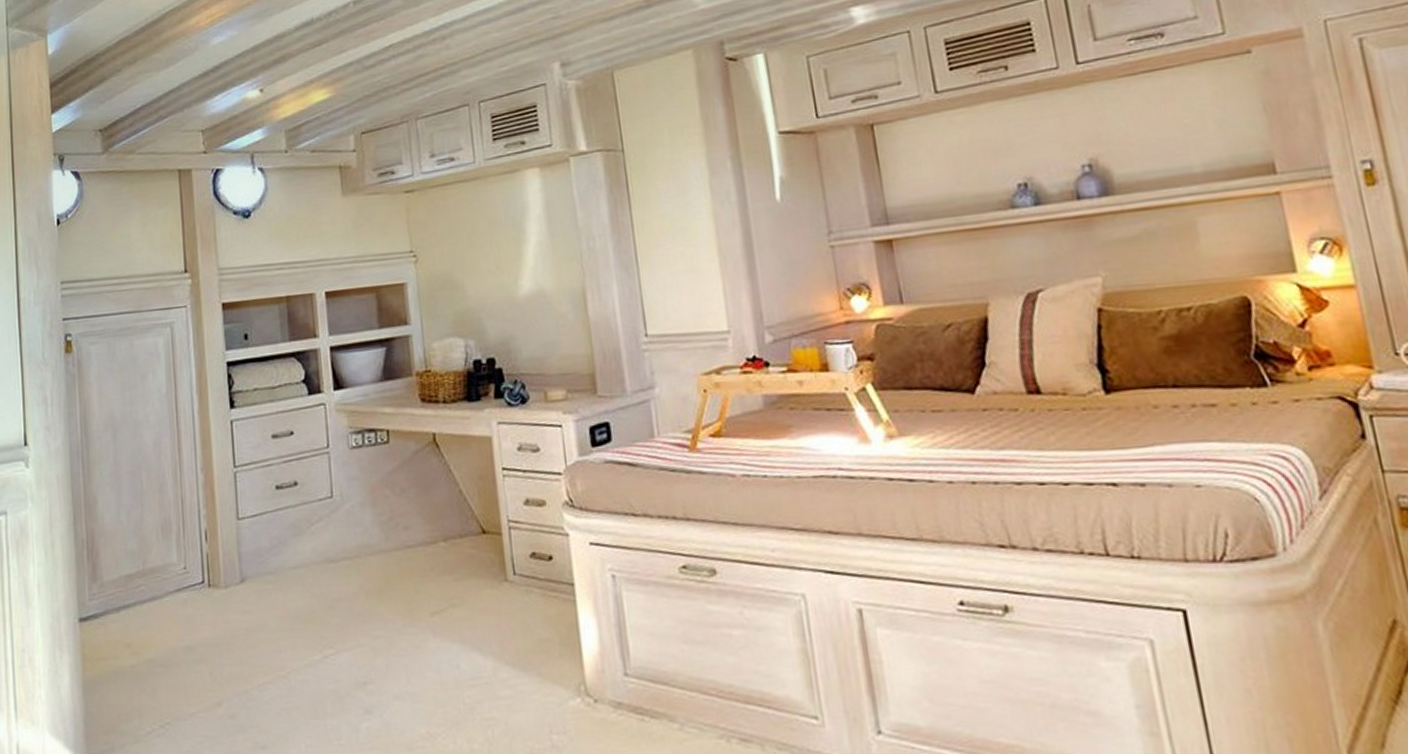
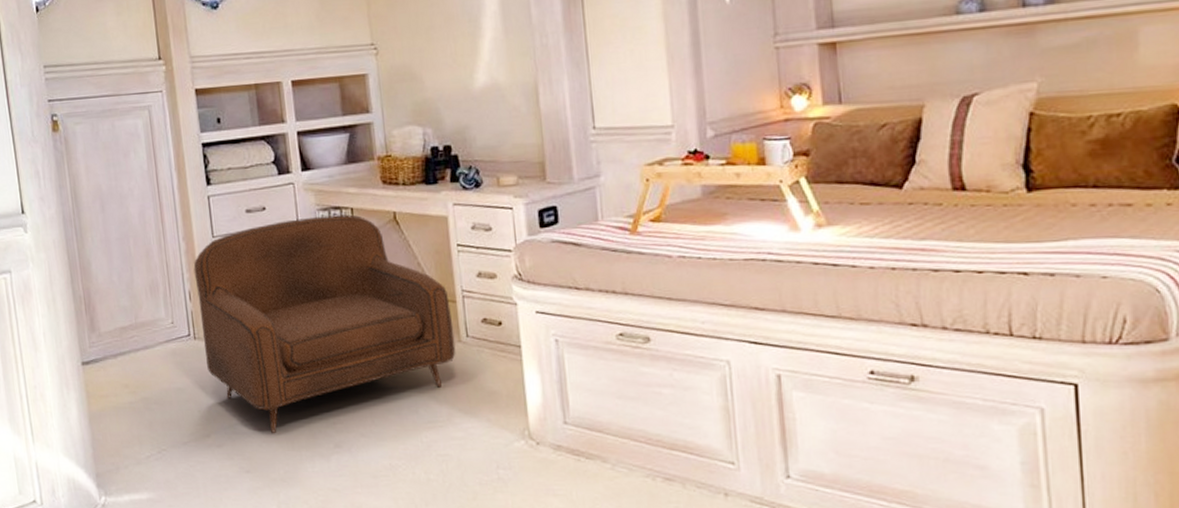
armchair: none [211,437,502,698] -> present [193,214,456,433]

